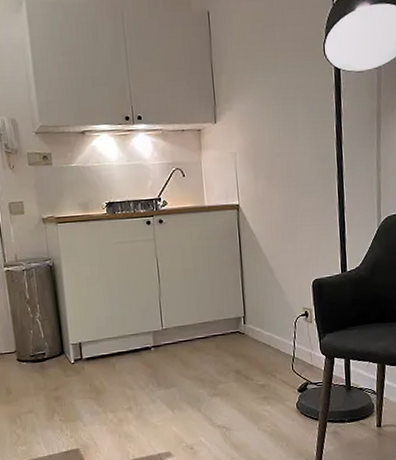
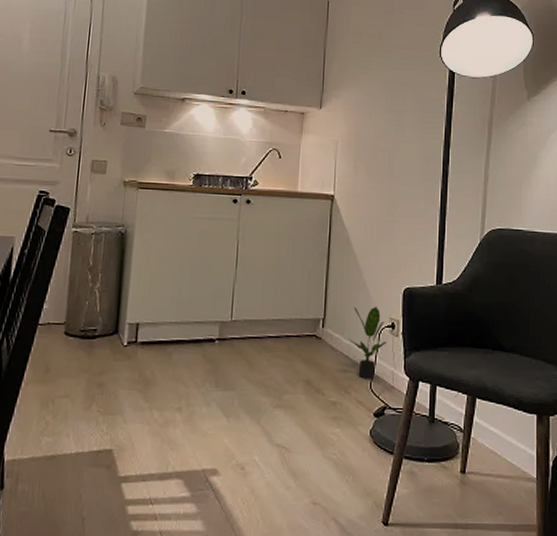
potted plant: none [268,299,303,363] -> present [348,306,387,379]

